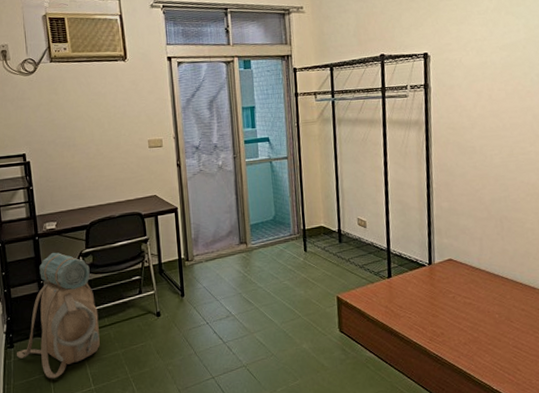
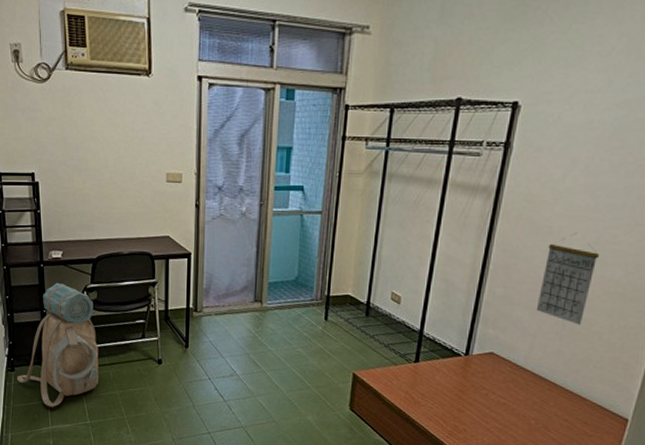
calendar: none [475,149,516,225] -> present [536,232,599,325]

